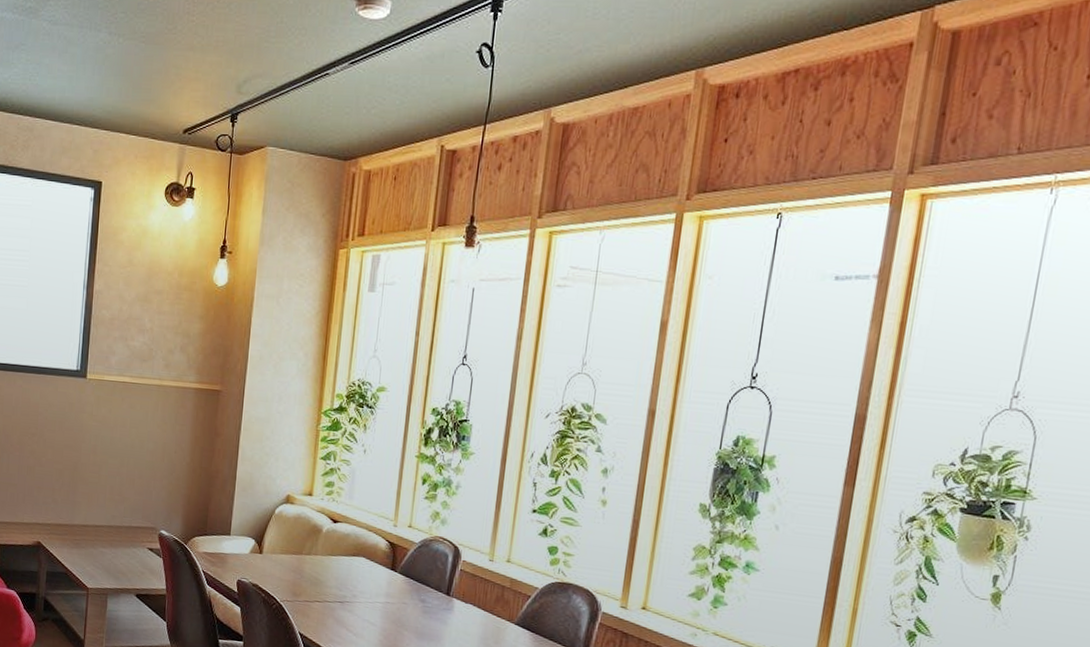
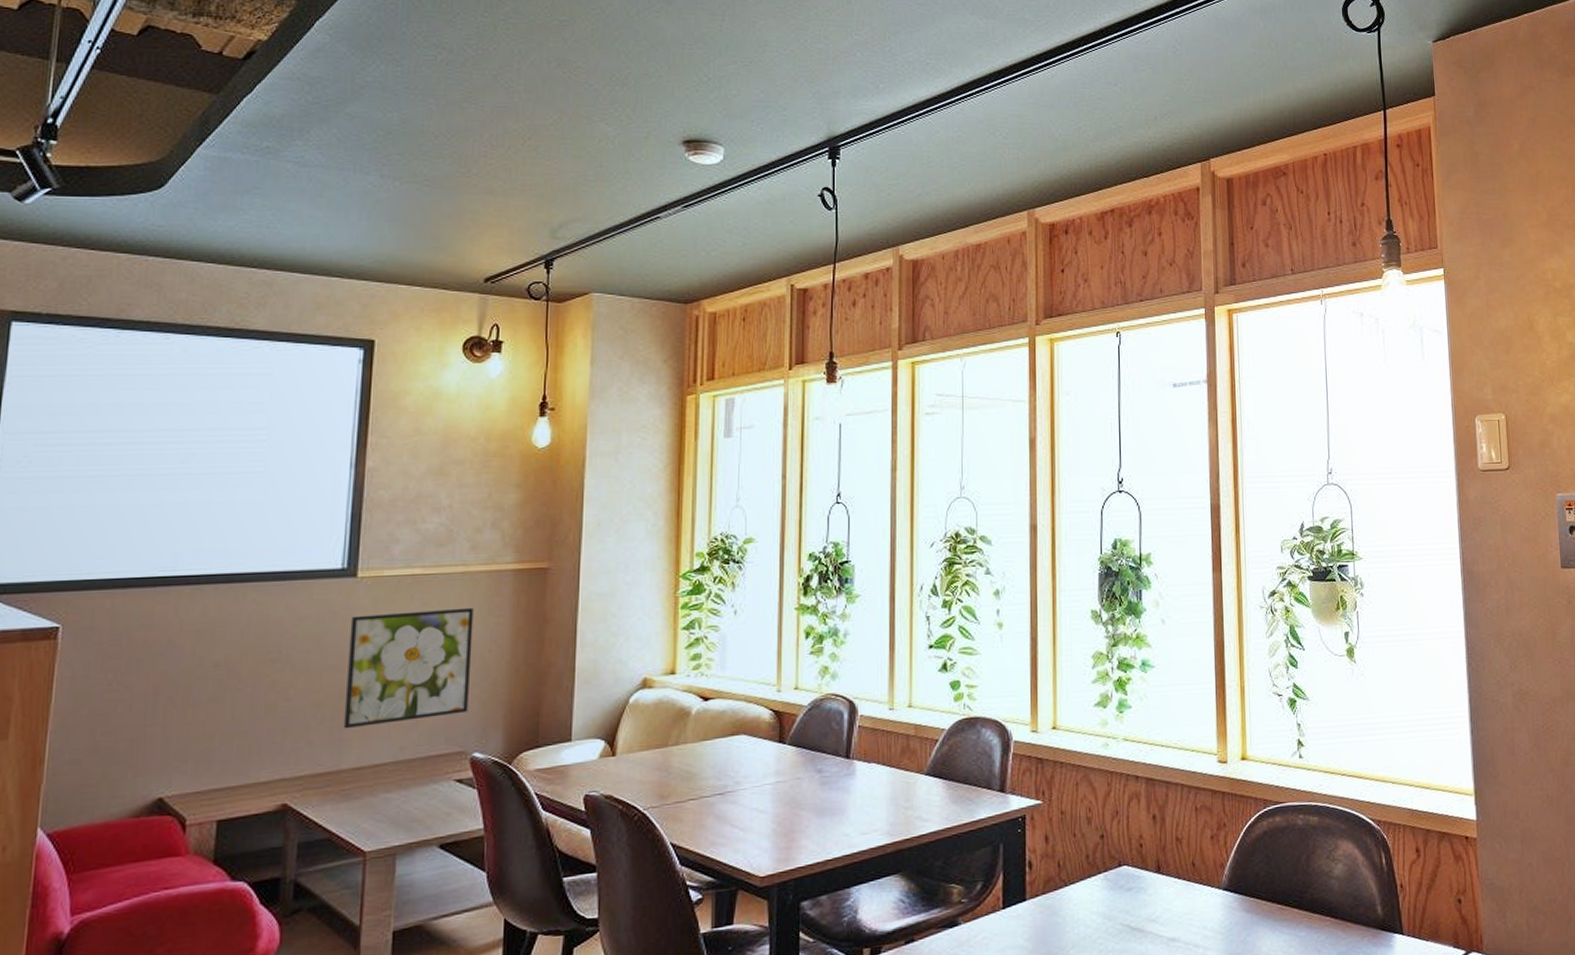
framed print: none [76,409,165,498] -> present [343,607,474,729]

